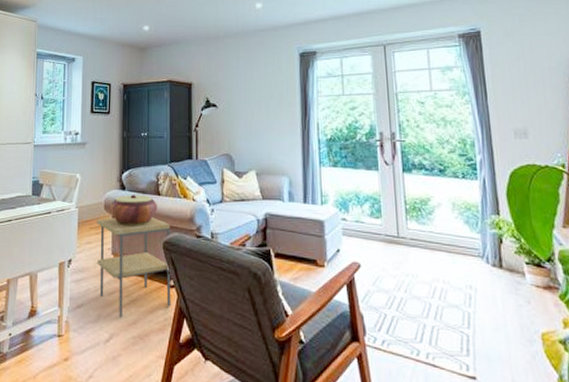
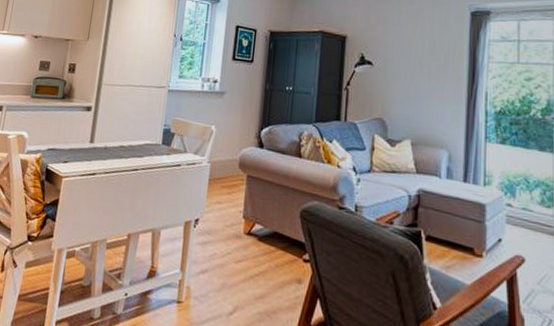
side table: present [97,217,171,318] -> none [226,177,310,290]
woven basket: present [109,194,157,226] -> none [244,153,298,190]

